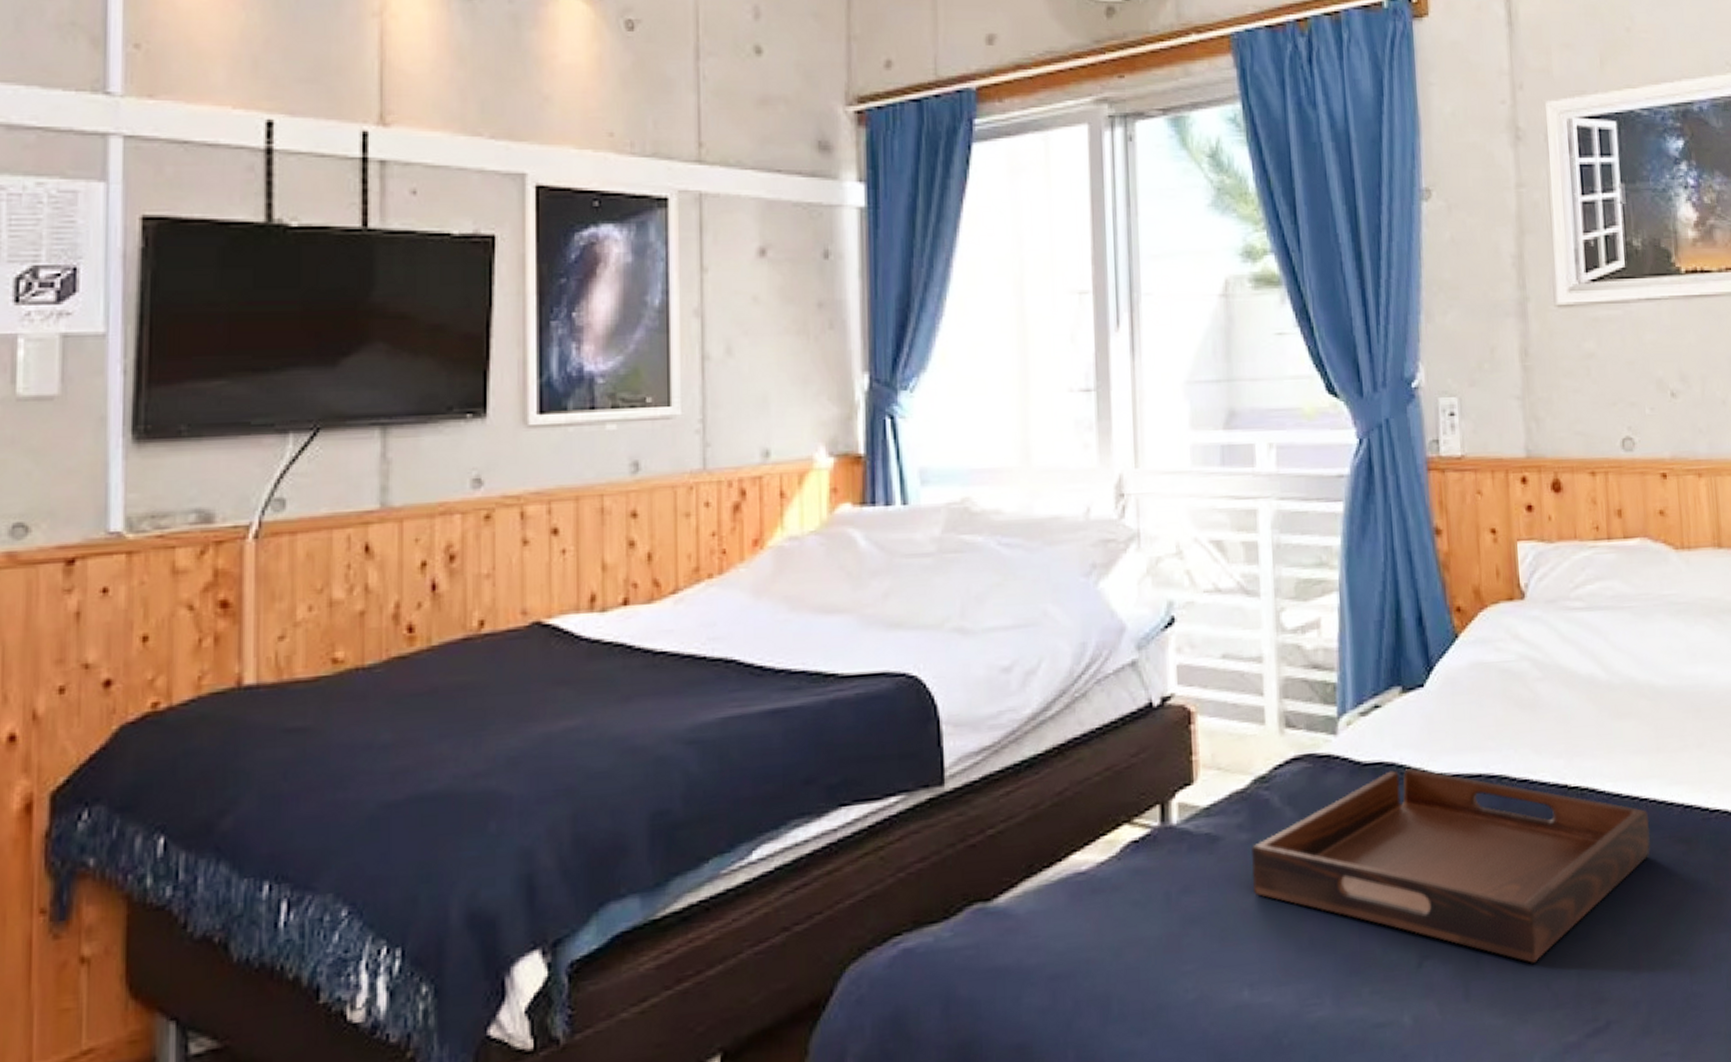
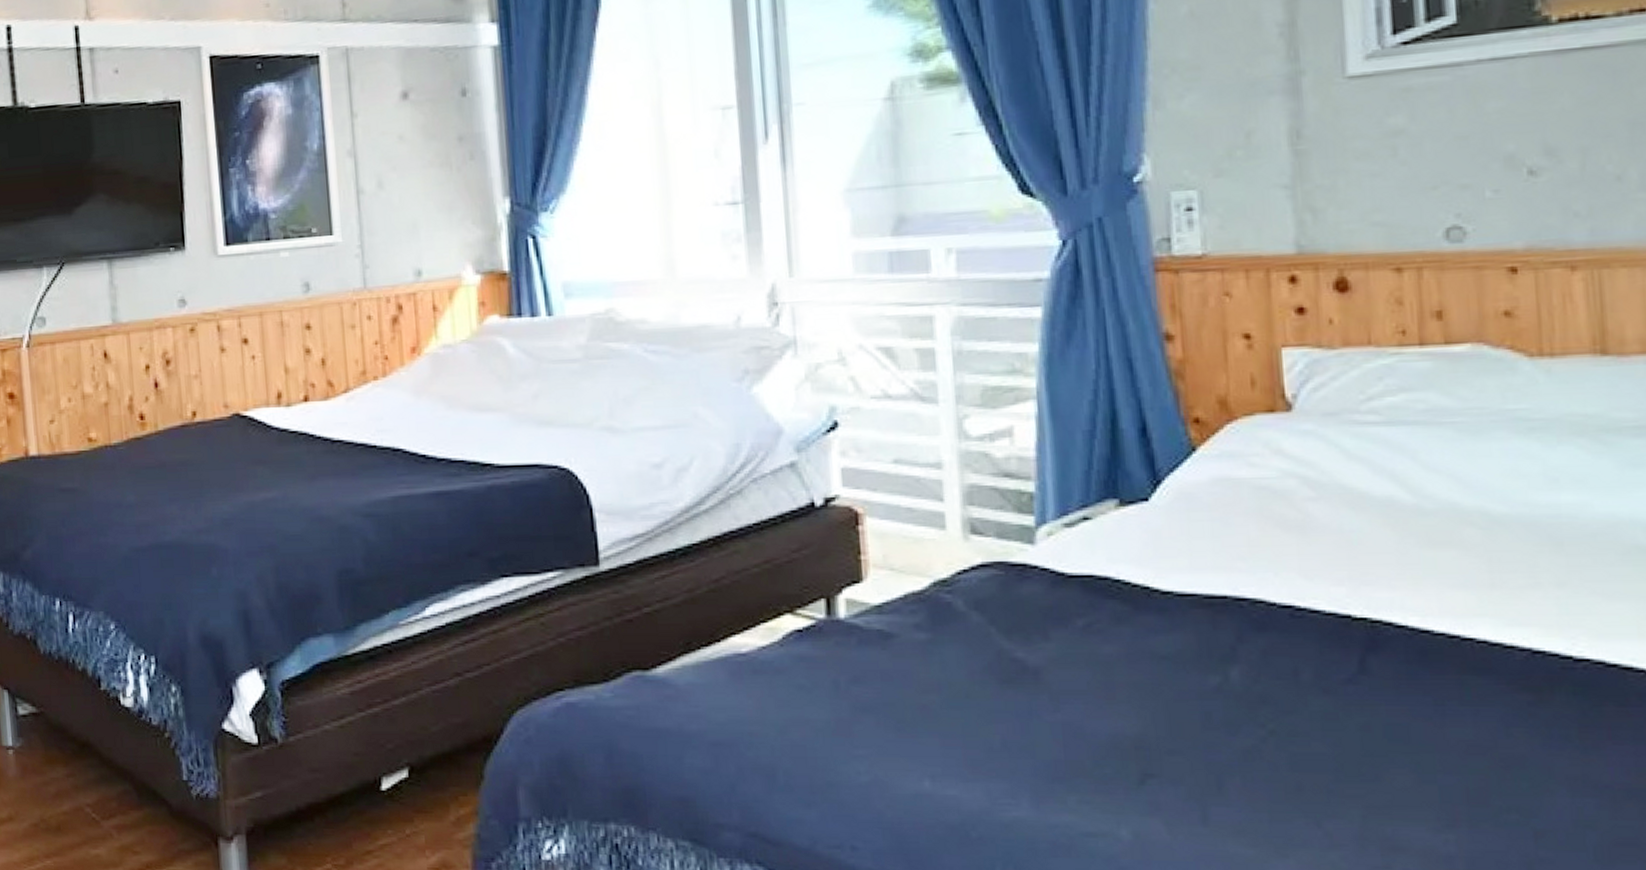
serving tray: present [1251,768,1651,963] -> none [931,584,1477,798]

